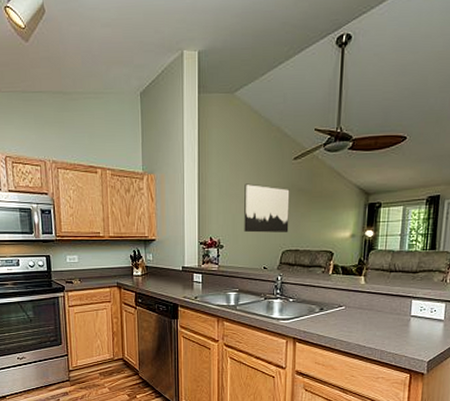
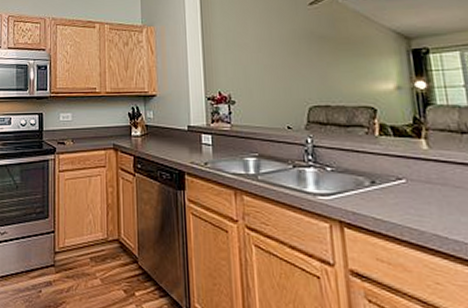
wall art: present [244,183,290,233] -> none [254,32,314,86]

